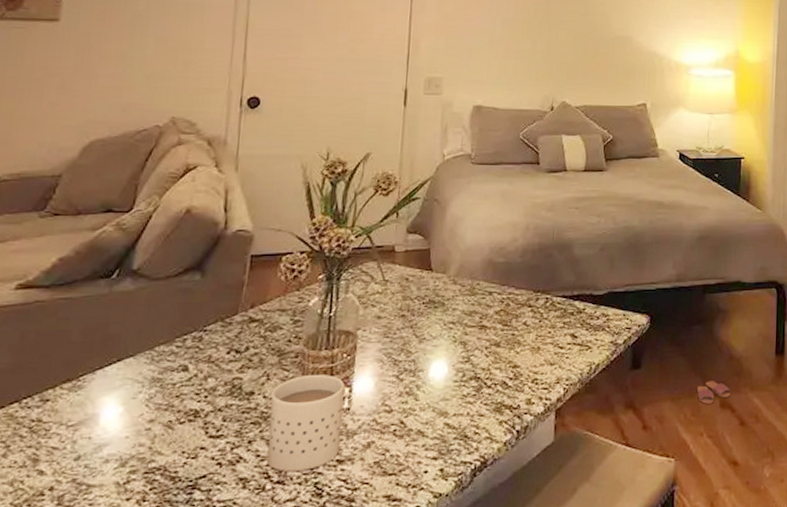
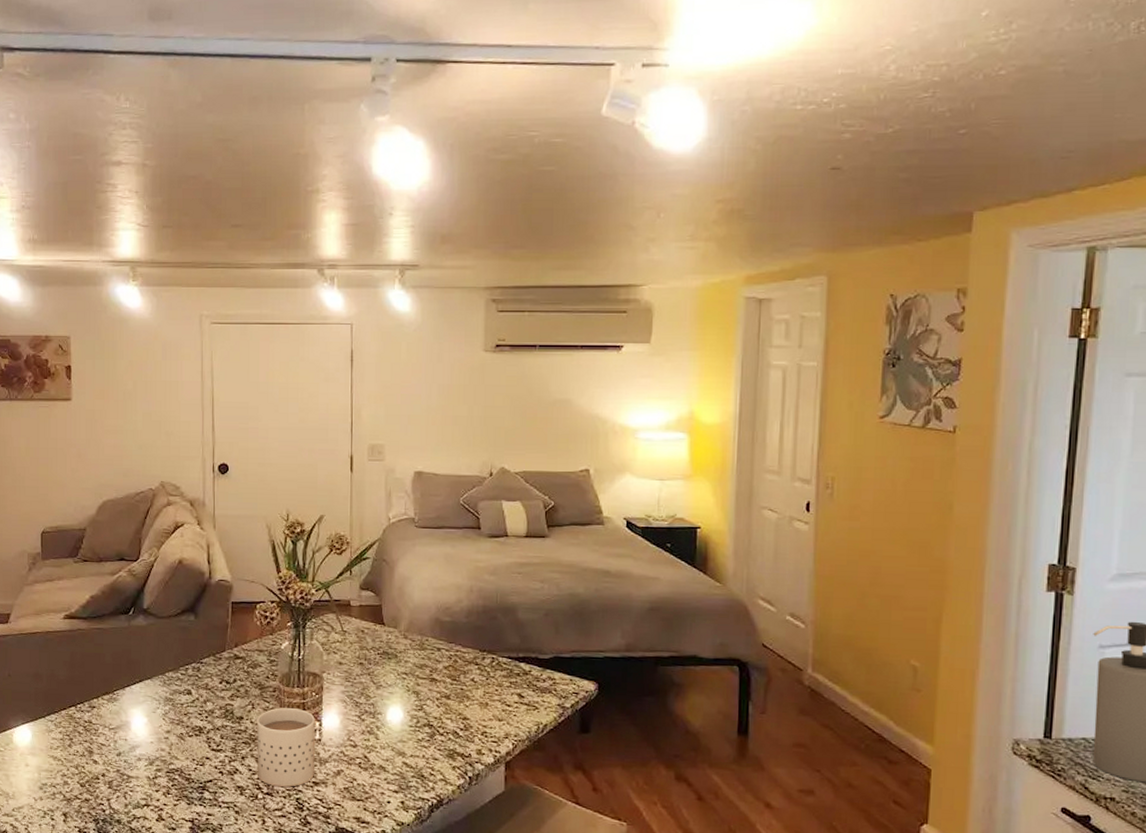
slippers: present [696,381,731,404] -> none [649,752,687,775]

